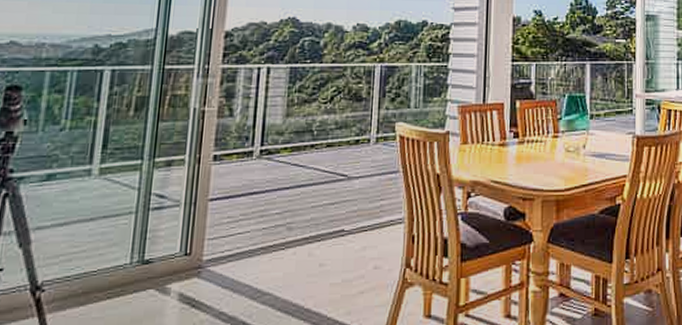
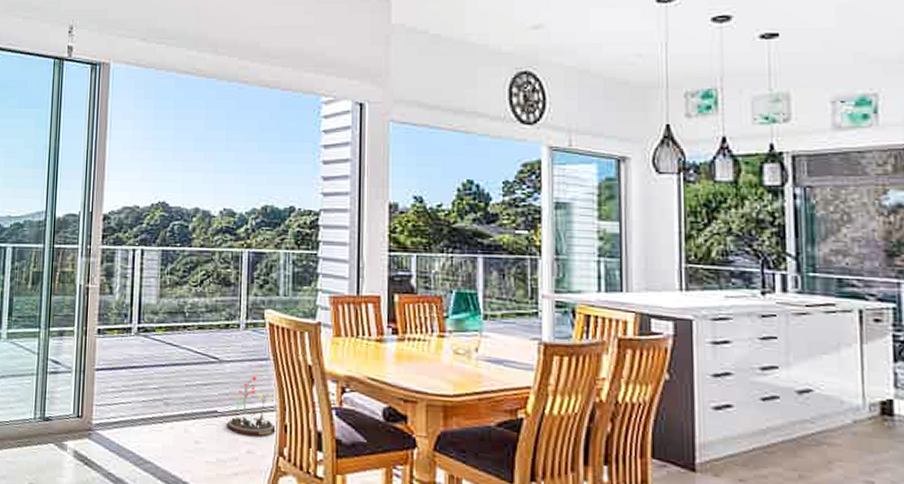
decorative plant: none [353,190,404,252] -> present [227,376,276,437]

